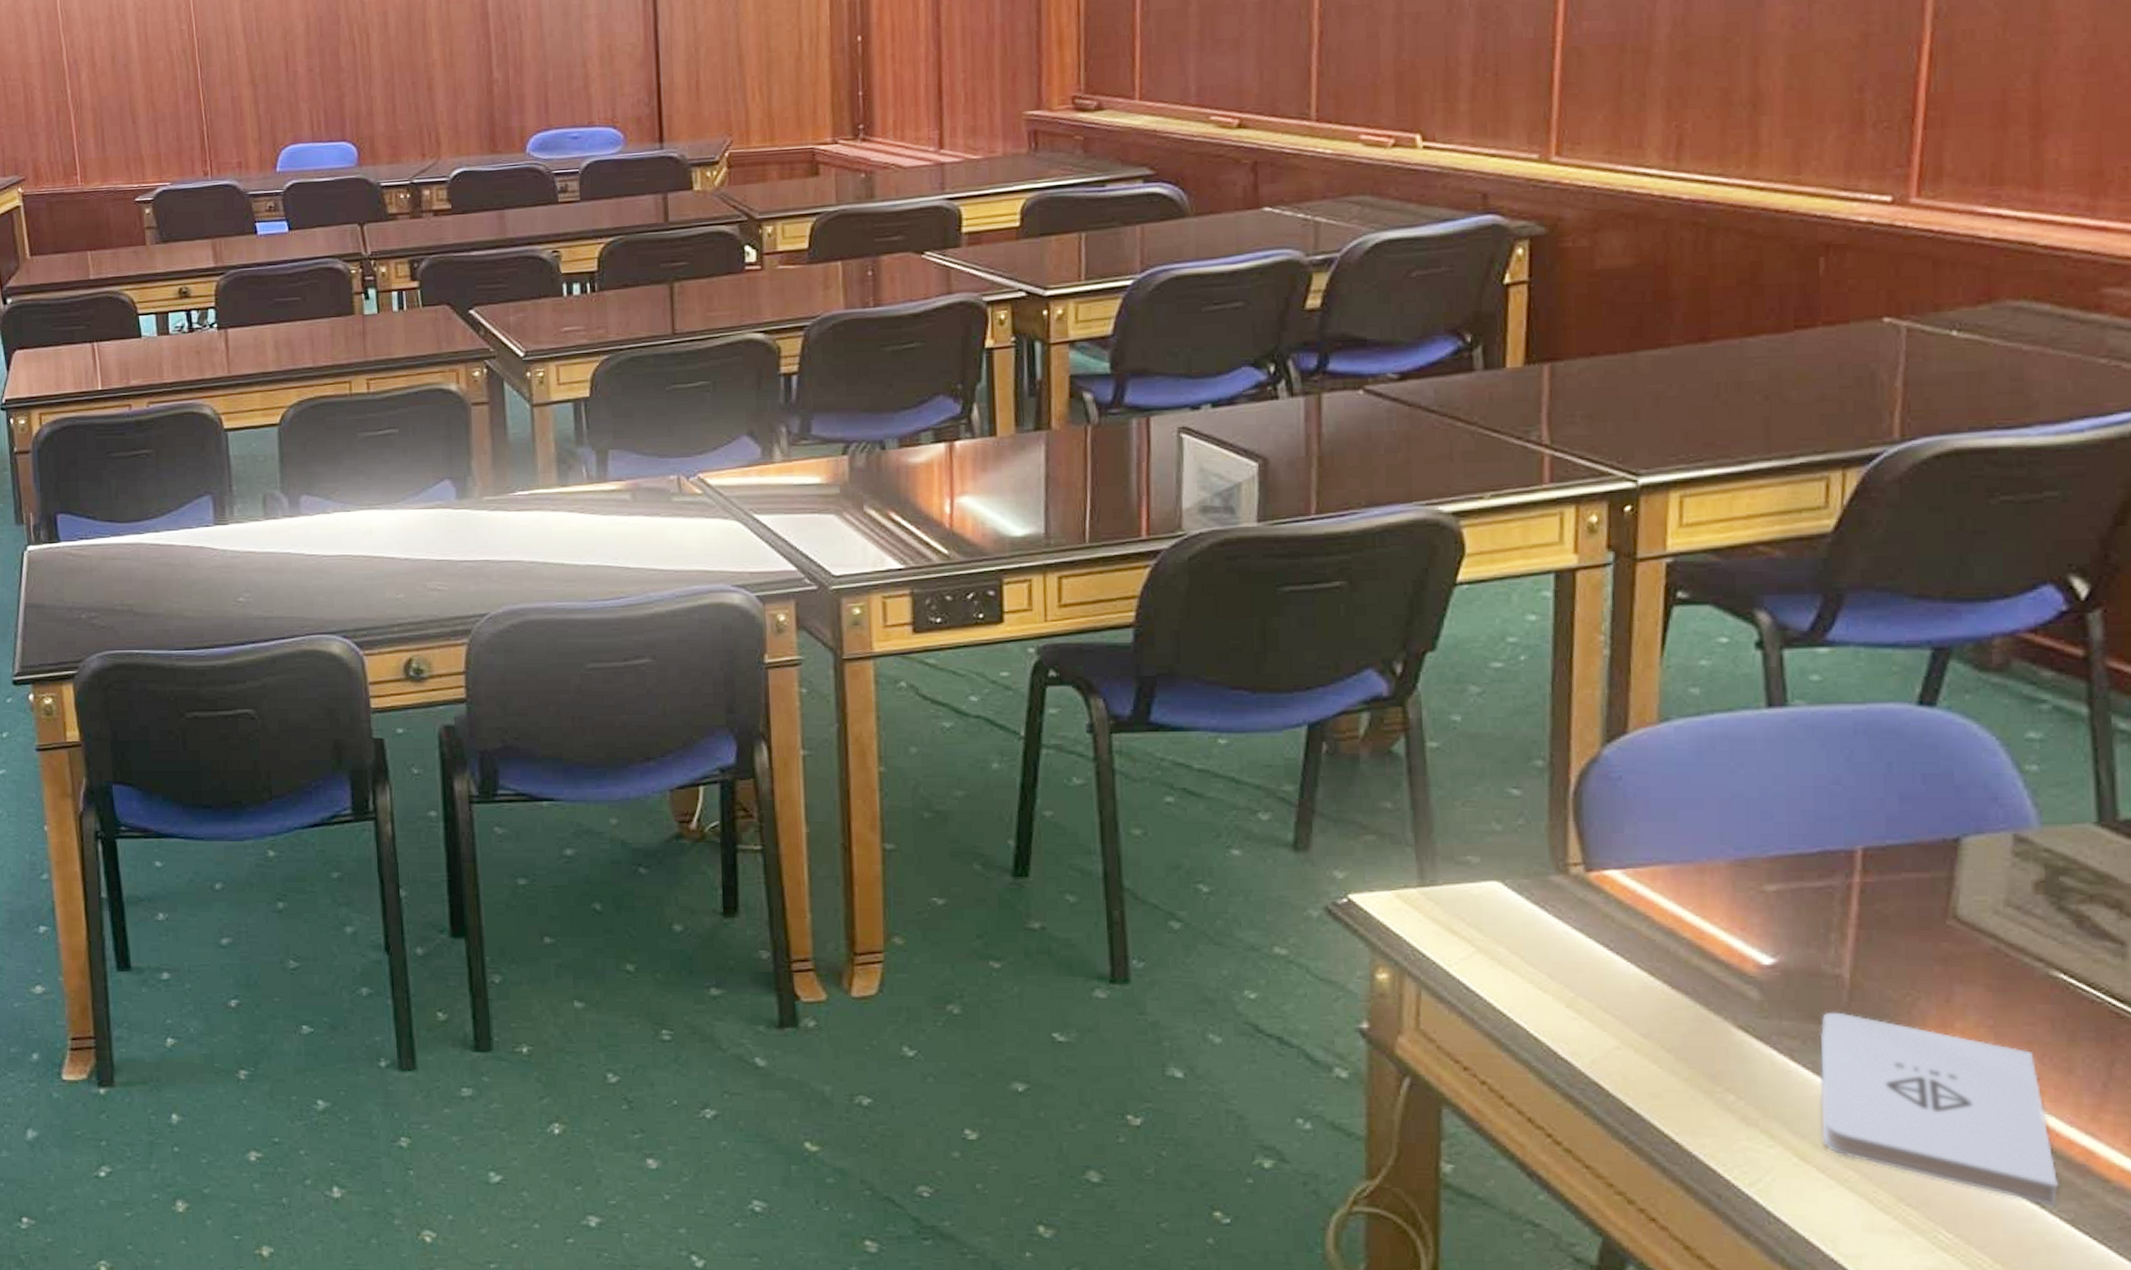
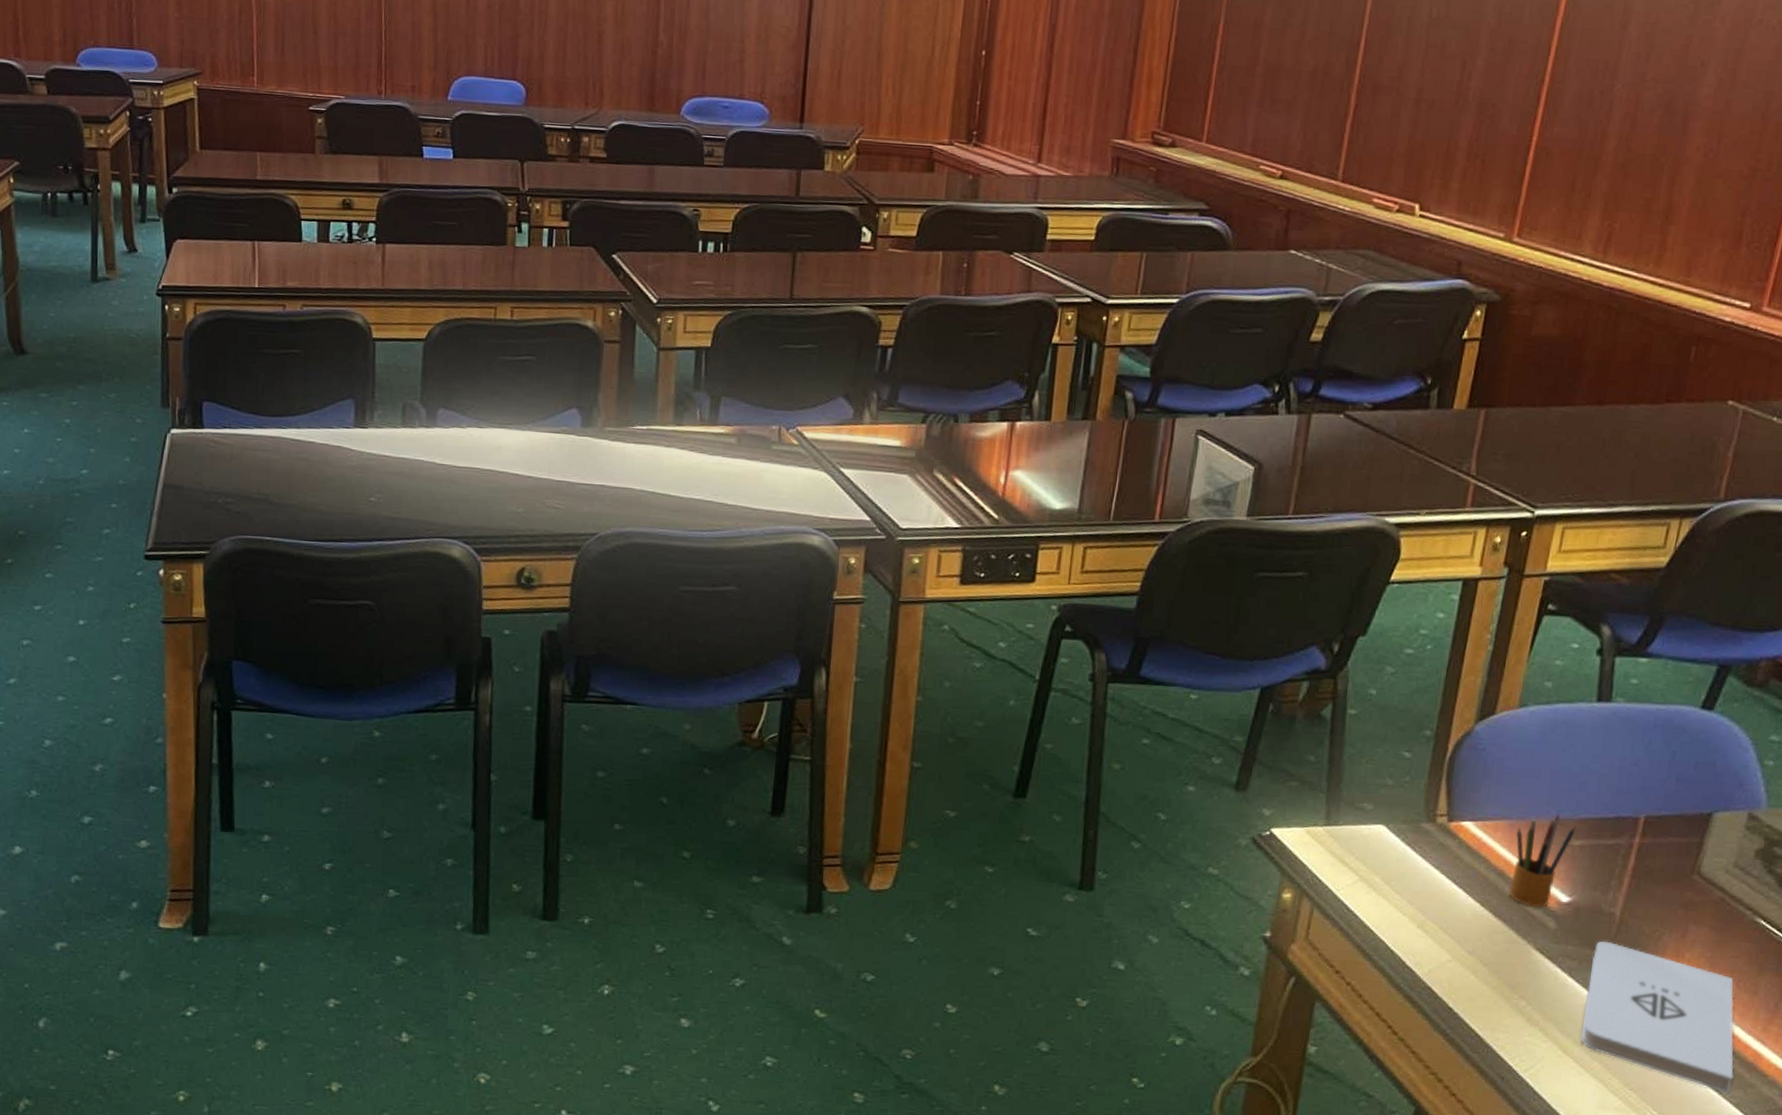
pencil box: none [1684,851,1767,973] -> present [1509,813,1577,907]

